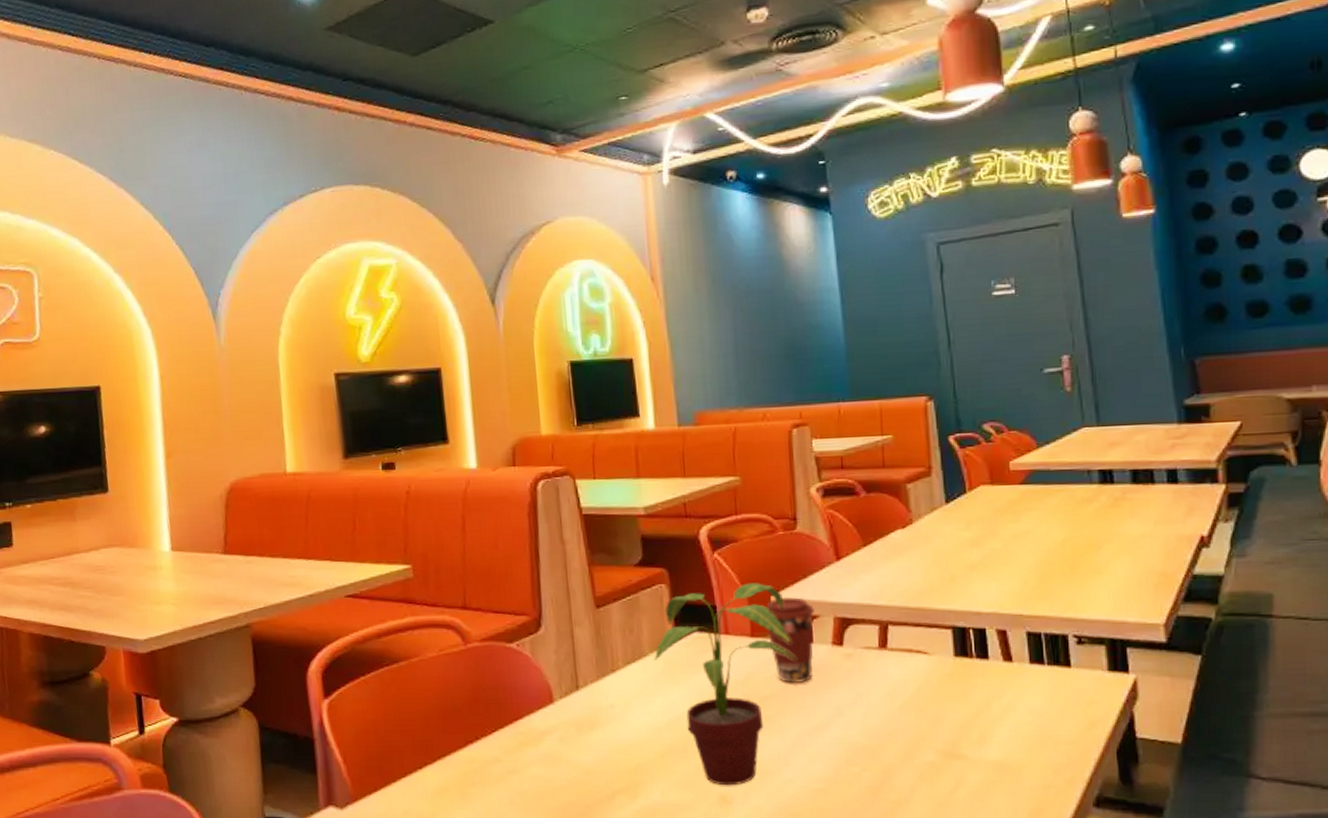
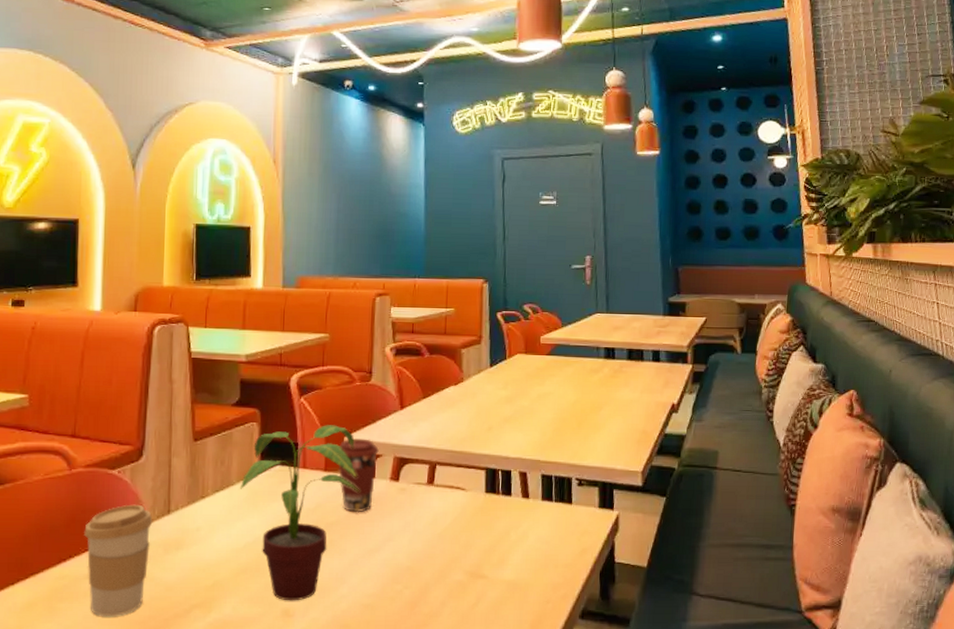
coffee cup: none [488,680,562,803] -> present [84,504,153,617]

